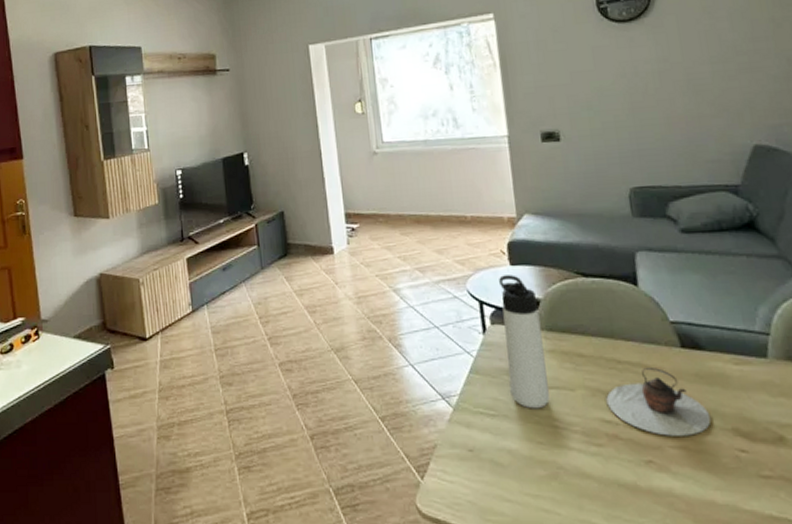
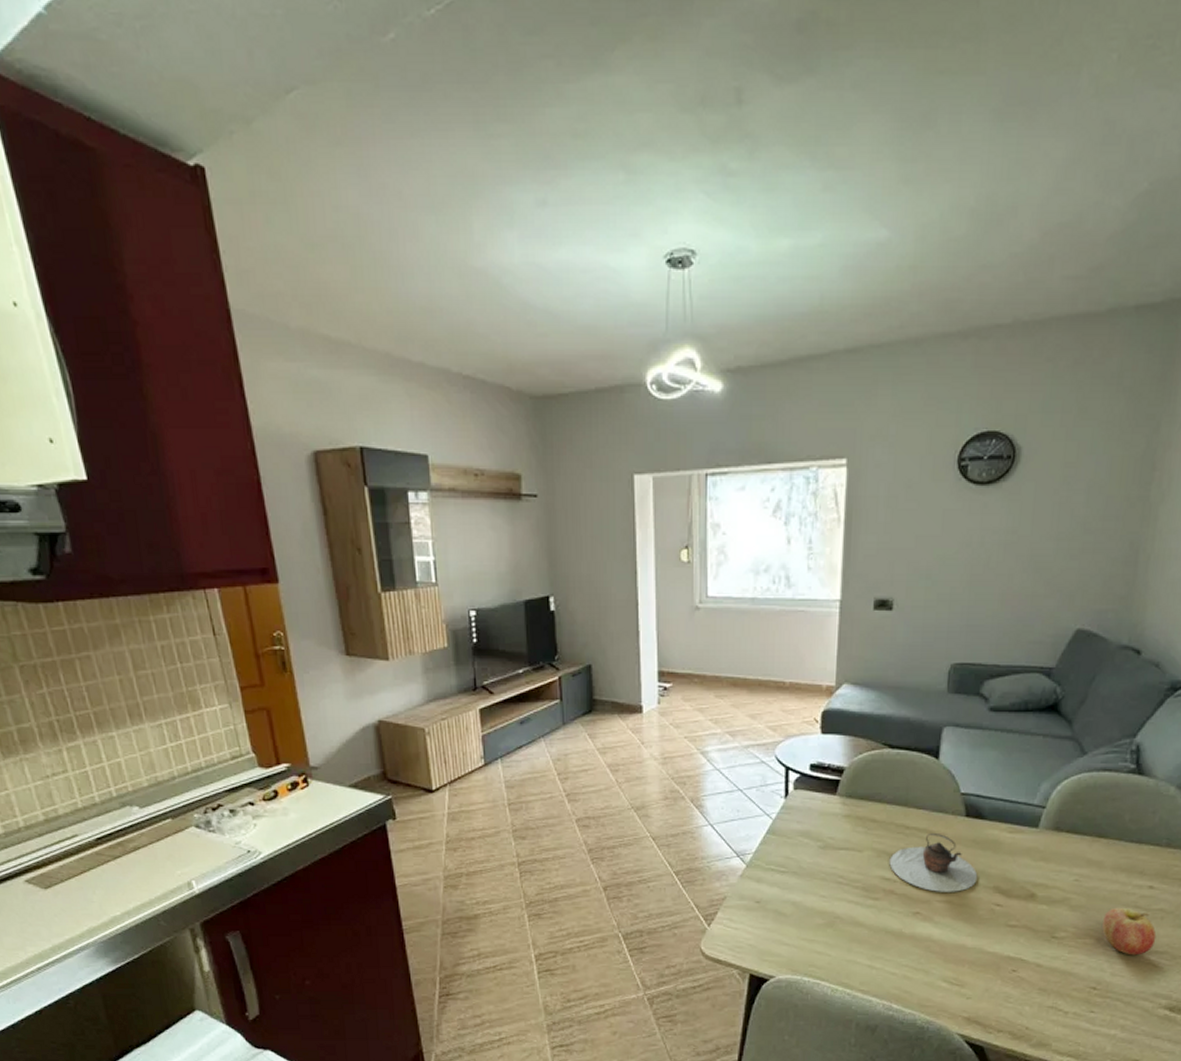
thermos bottle: present [499,275,550,409] -> none [803,743,842,867]

